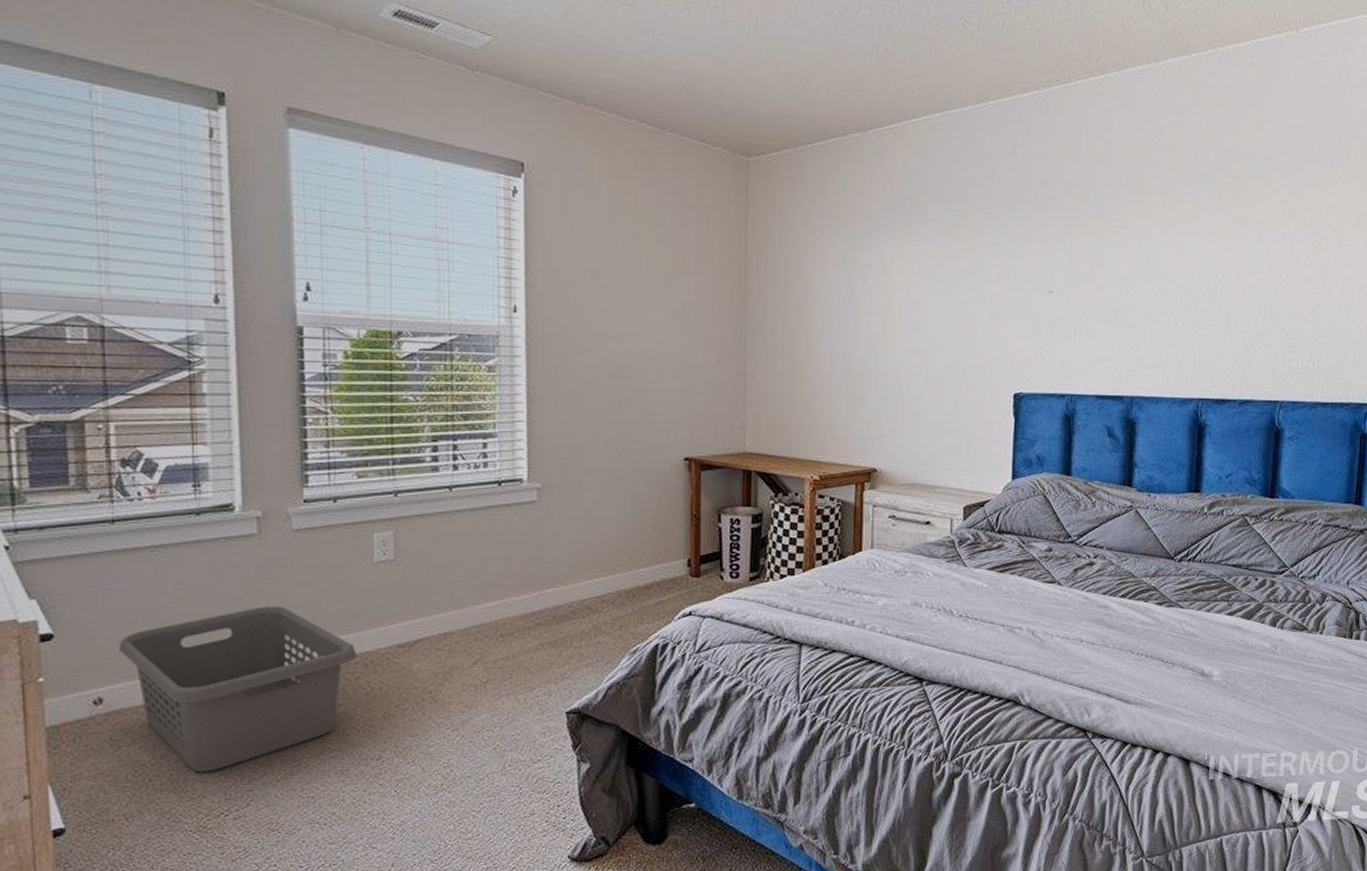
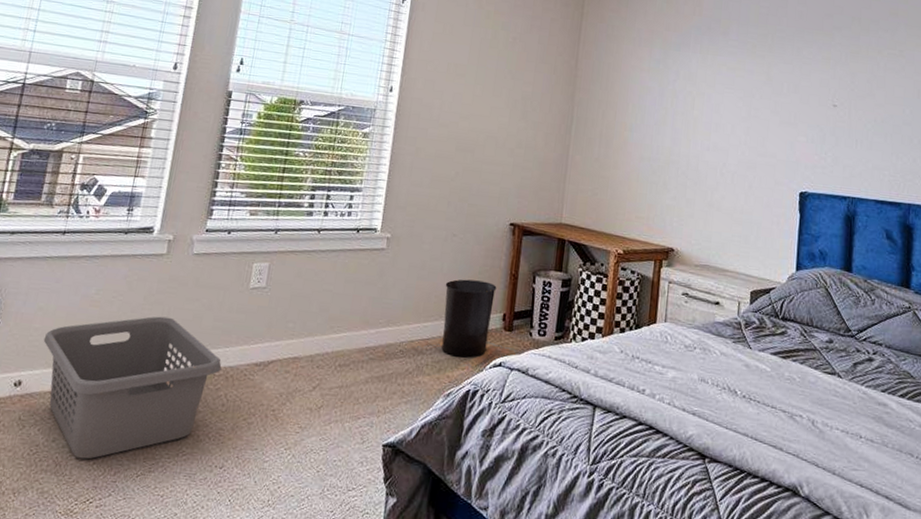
waste bin: none [615,526,677,611] -> present [441,279,497,358]

